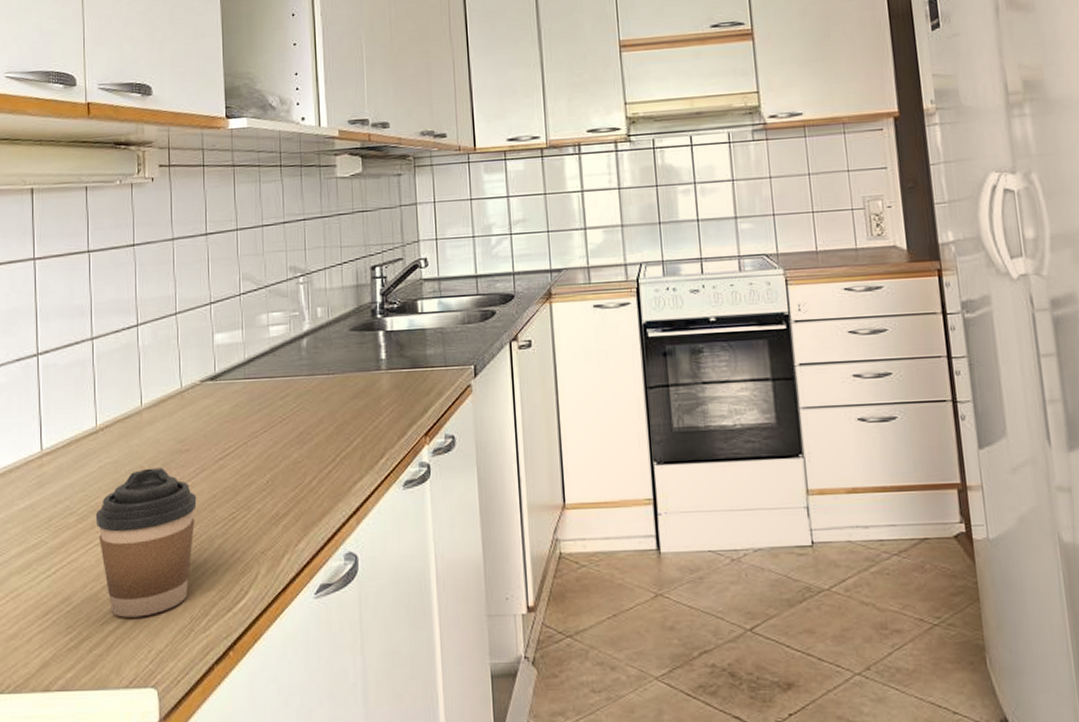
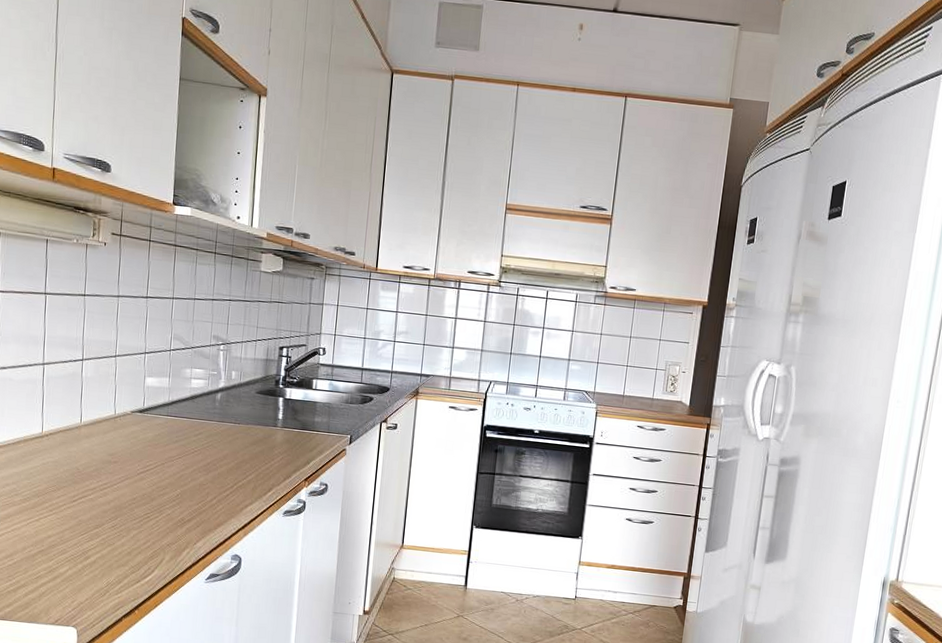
coffee cup: present [95,468,197,618] -> none [36,470,120,577]

